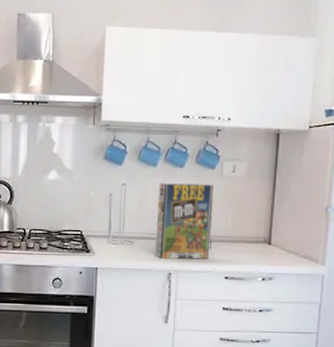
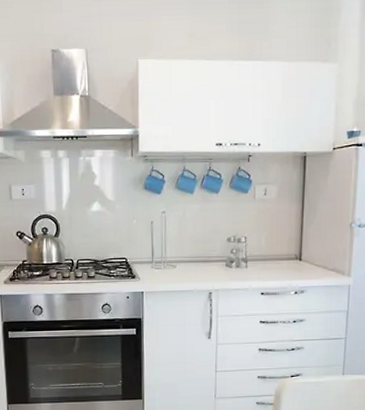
cereal box: present [155,183,215,259] -> none [196,207,248,279]

